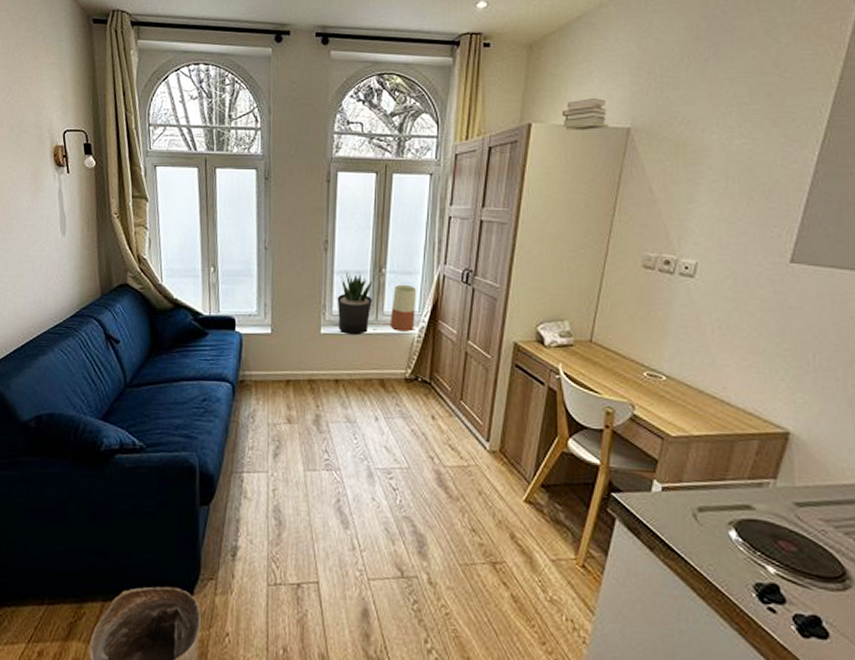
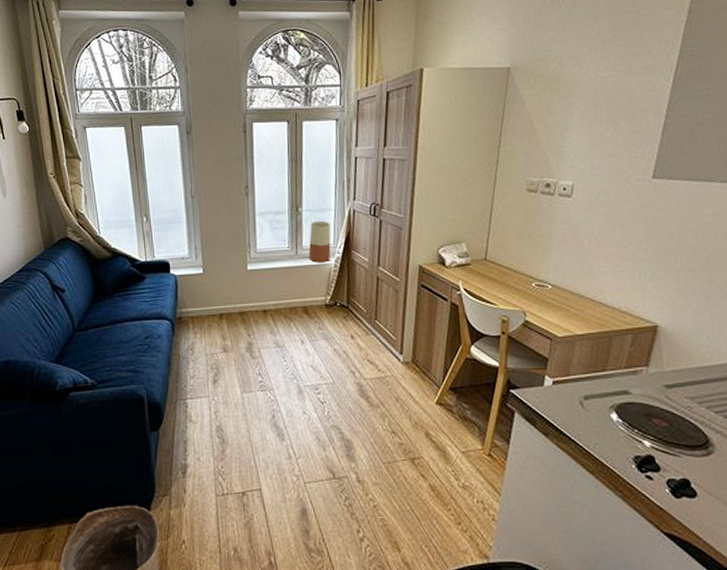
planter: present [337,270,373,336] -> none [260,211,292,270]
books: present [561,98,609,130] -> none [449,42,491,73]

